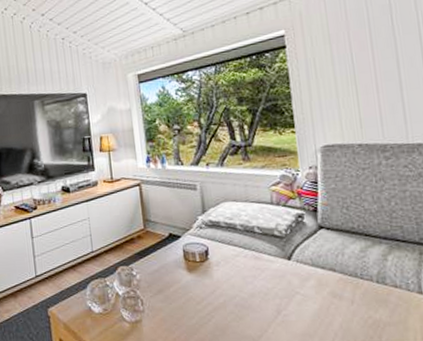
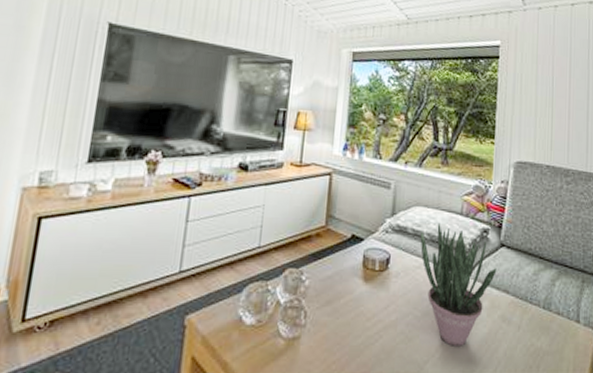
potted plant: none [233,214,319,322] -> present [420,222,497,346]

